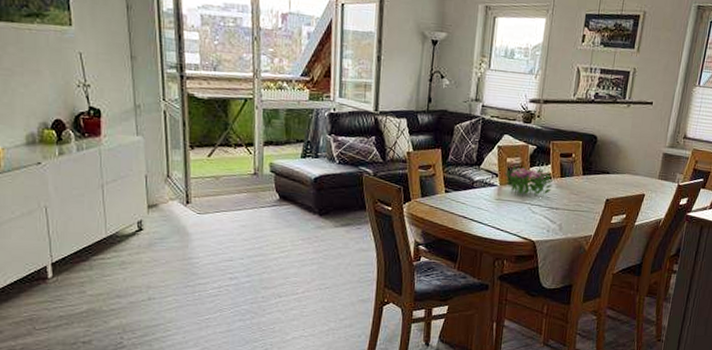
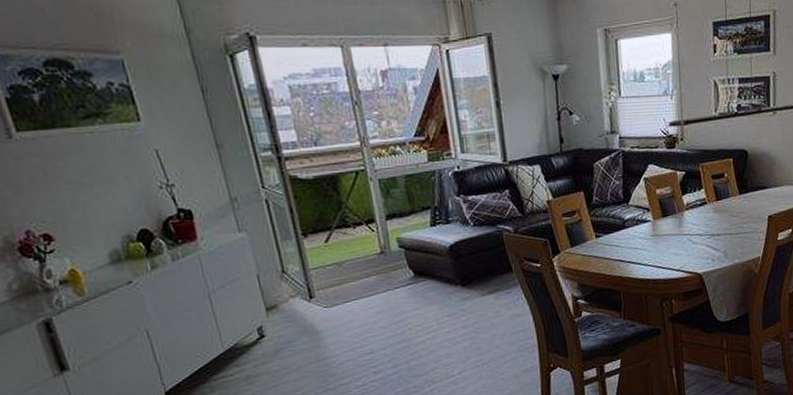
flower arrangement: present [504,166,554,198] -> none [656,194,710,229]

